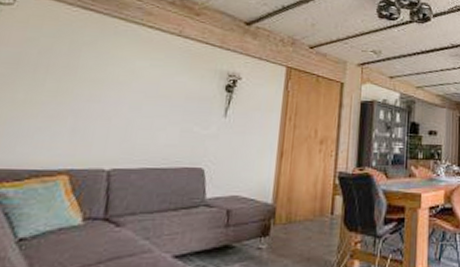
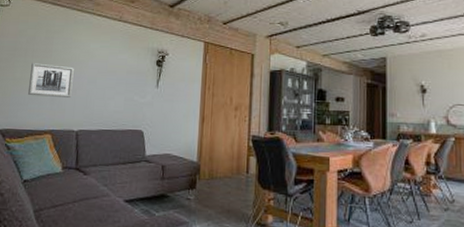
wall art: none [35,81,110,127] -> present [28,63,74,98]

